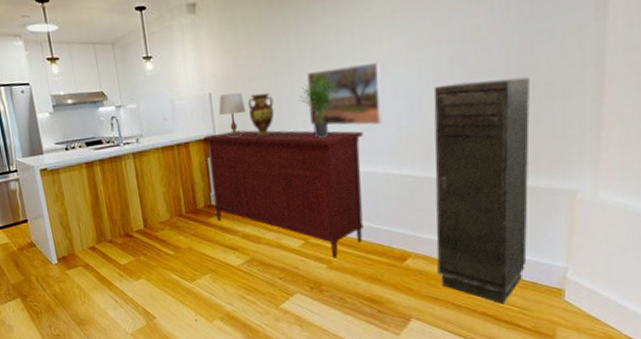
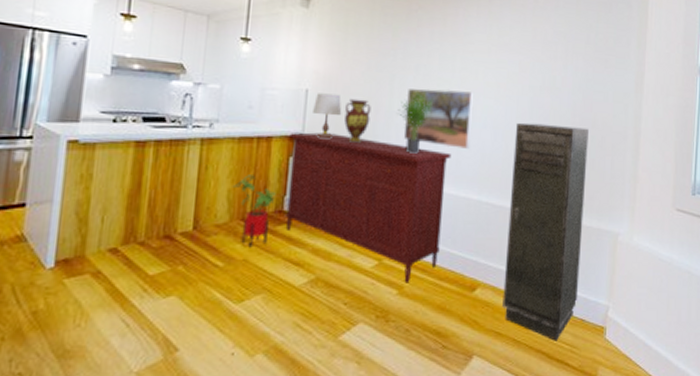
house plant: none [166,178,204,238] -> present [232,175,276,248]

